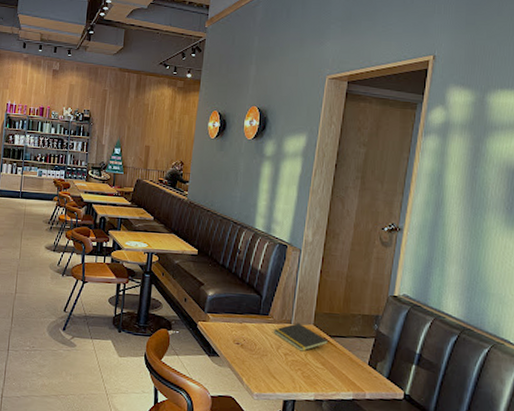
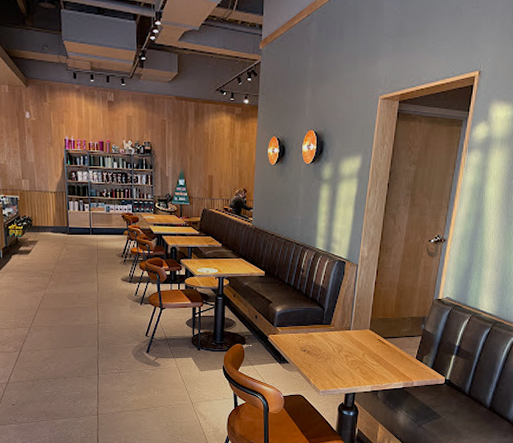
notepad: present [273,323,329,352] -> none [335,329,383,352]

